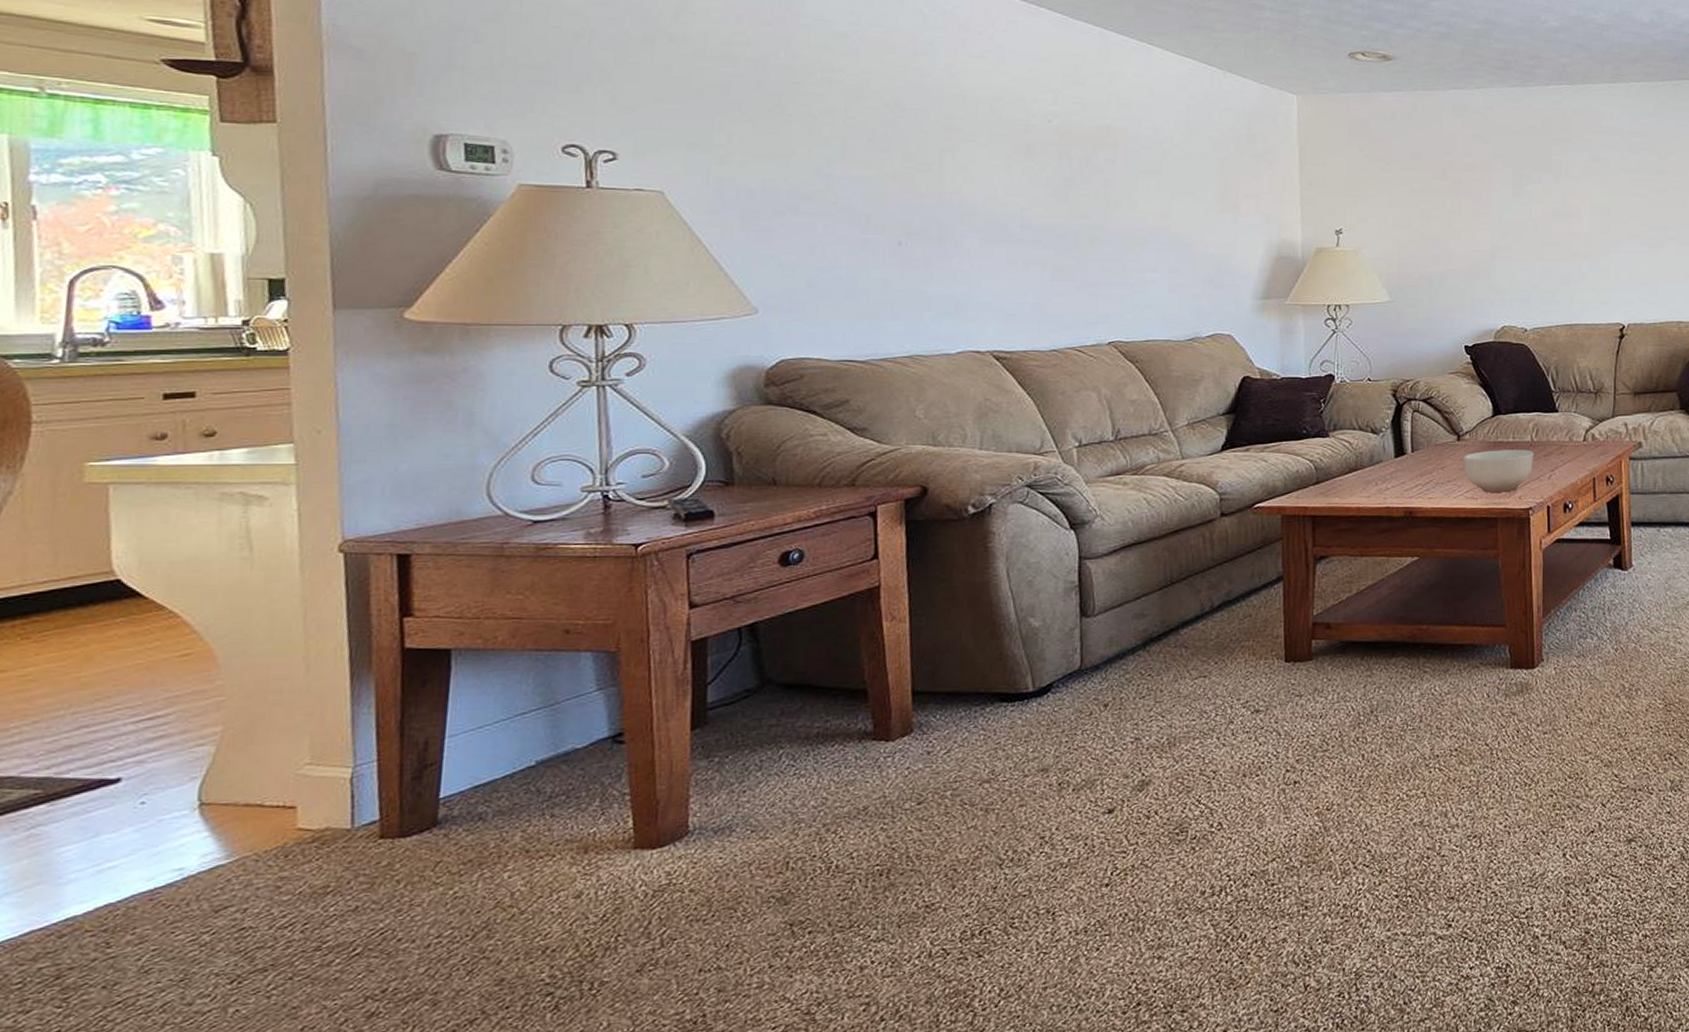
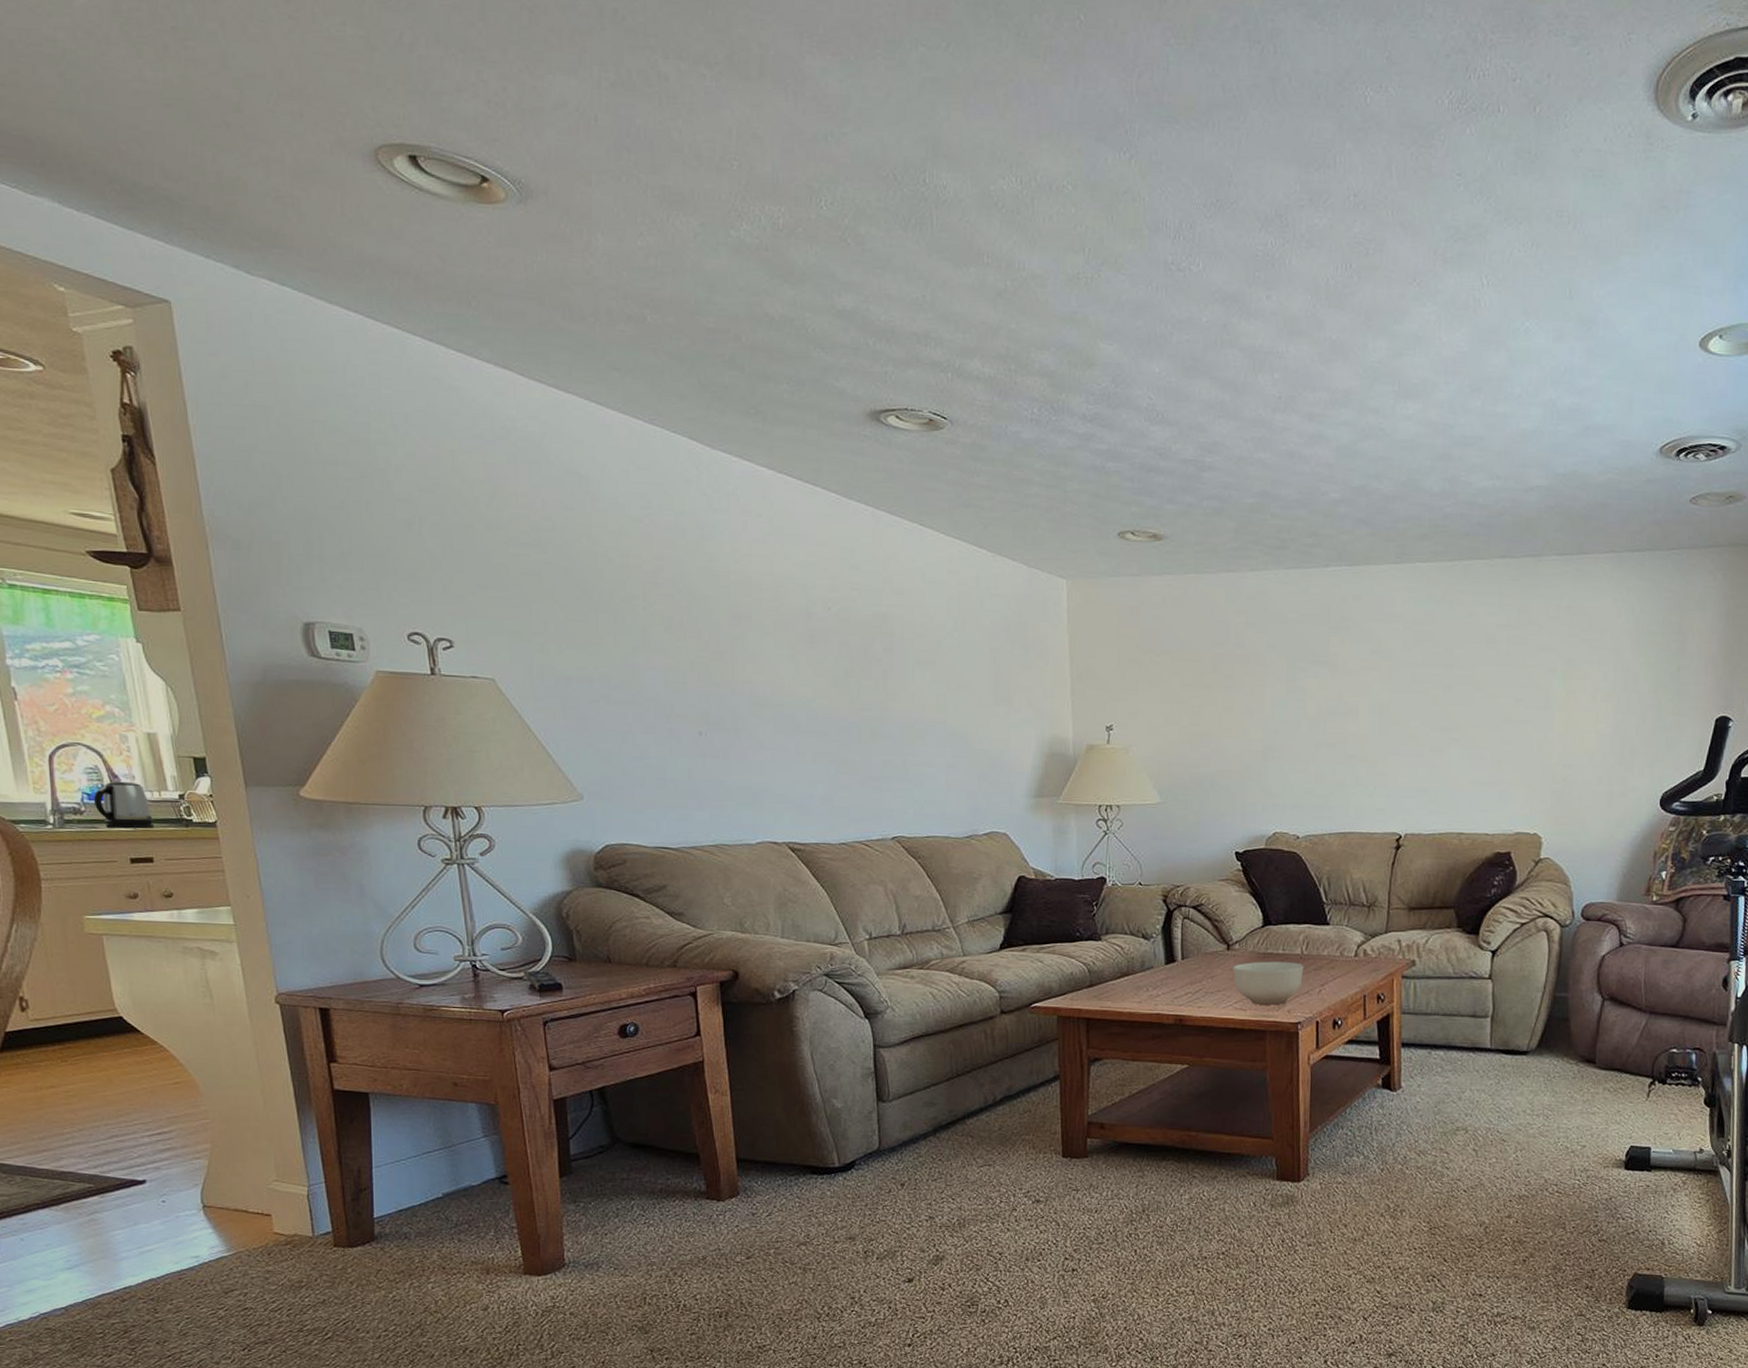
kettle: none [123,307,204,361] -> present [93,781,155,829]

